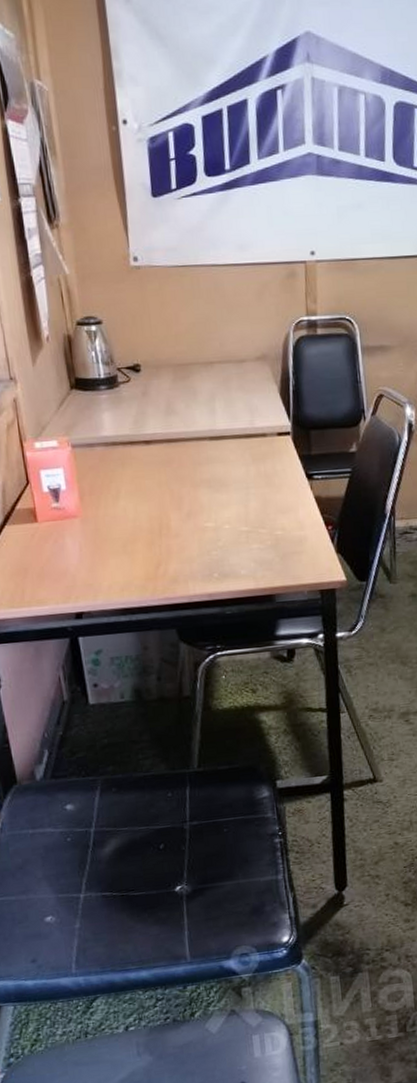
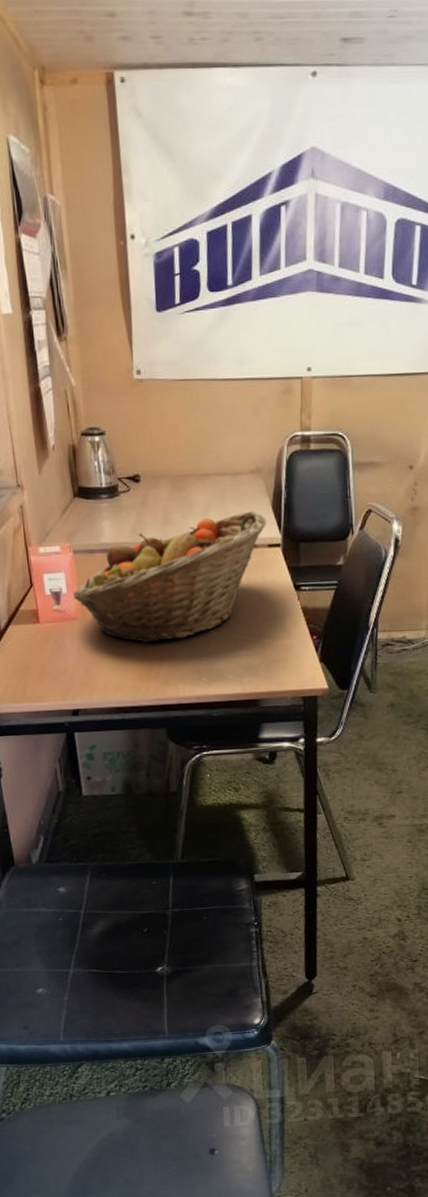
fruit basket: none [73,399,276,540] -> present [73,511,267,643]

